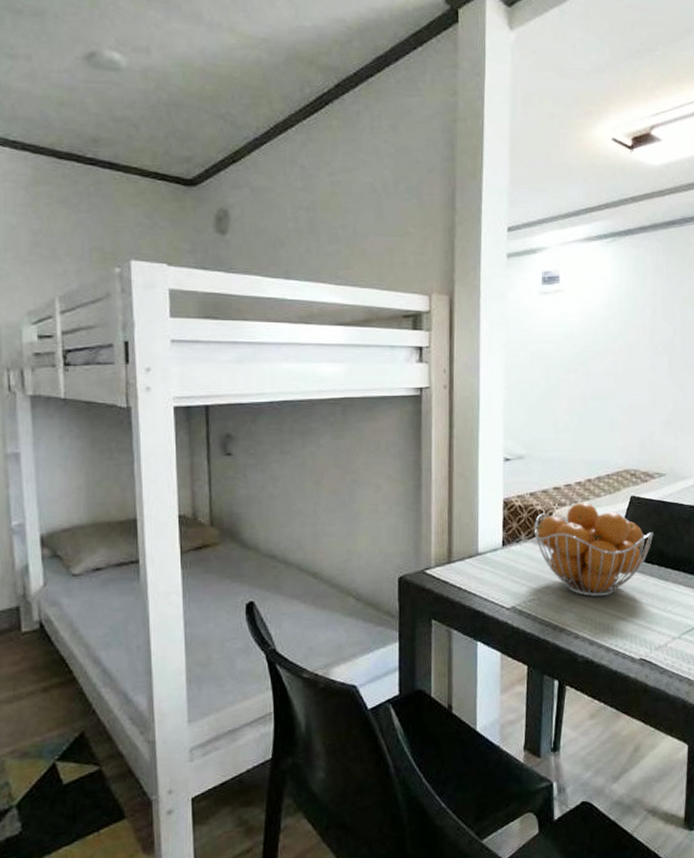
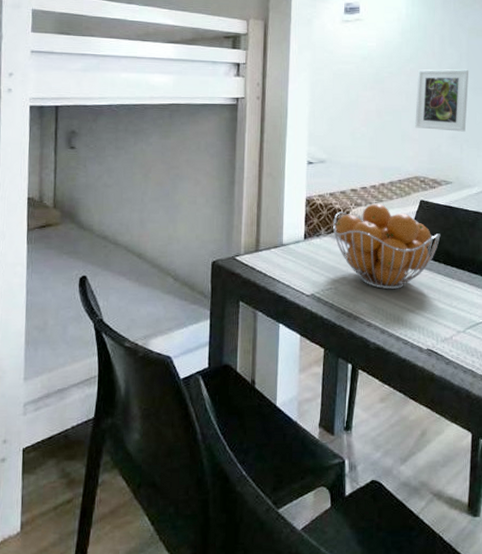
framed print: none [624,345,684,417] -> present [415,69,469,132]

